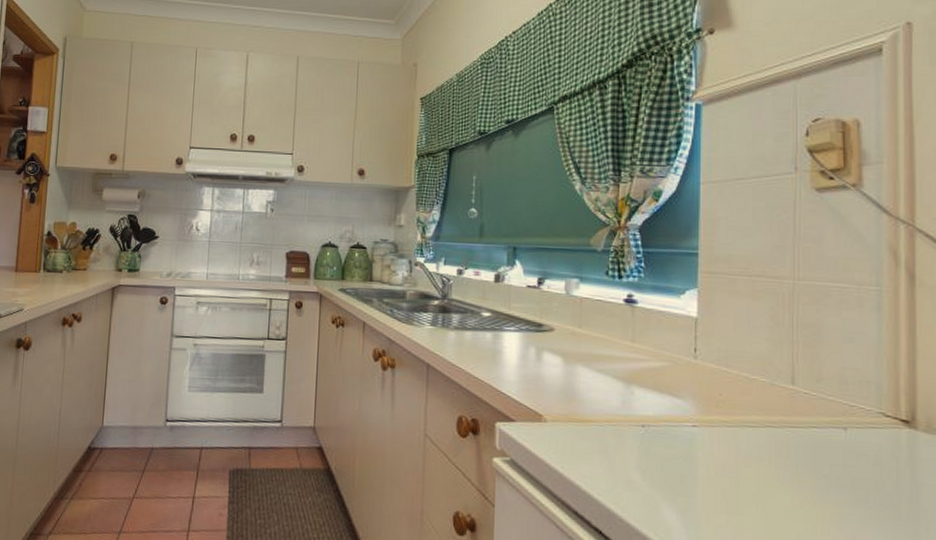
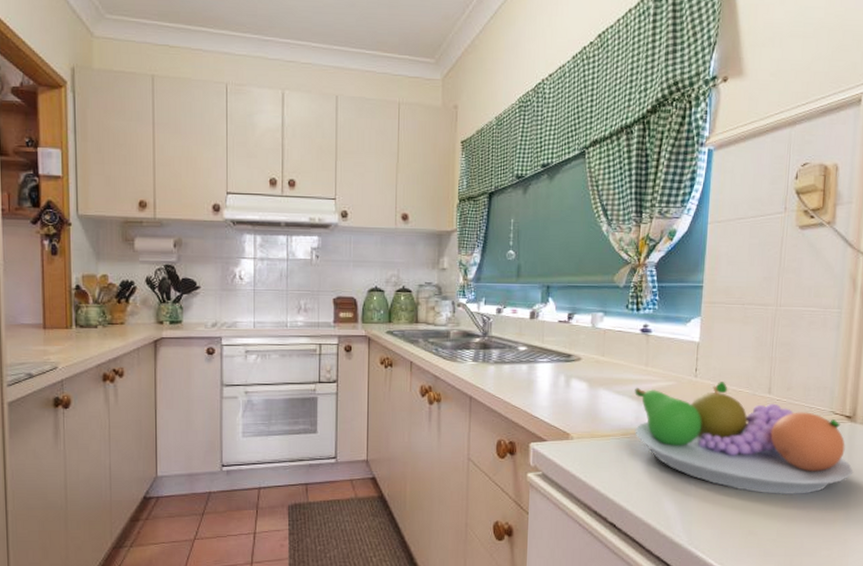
fruit bowl: none [620,366,920,517] -> present [634,382,854,494]

